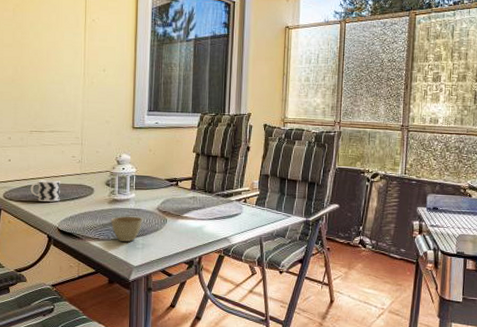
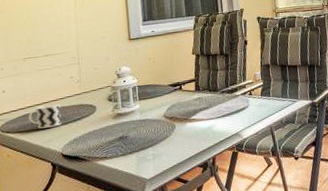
cup: present [110,216,143,242] -> none [117,127,150,156]

